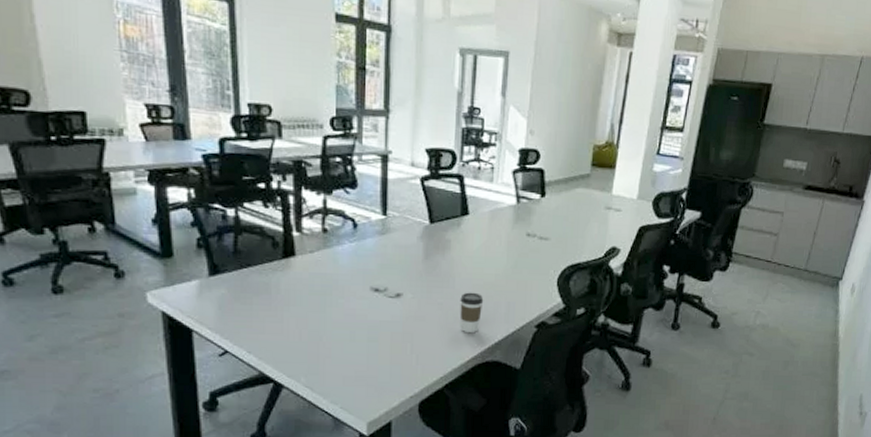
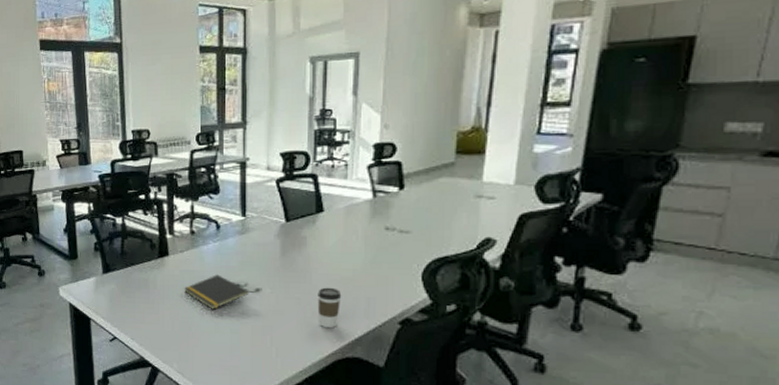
notepad: none [314,278,389,317] -> present [184,274,249,310]

